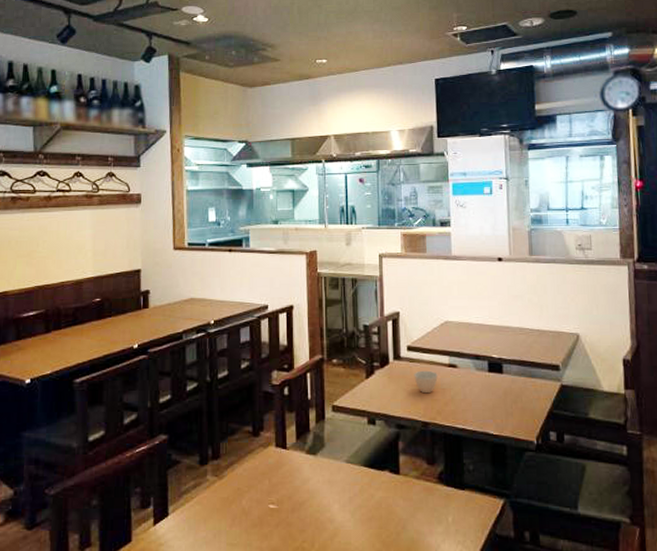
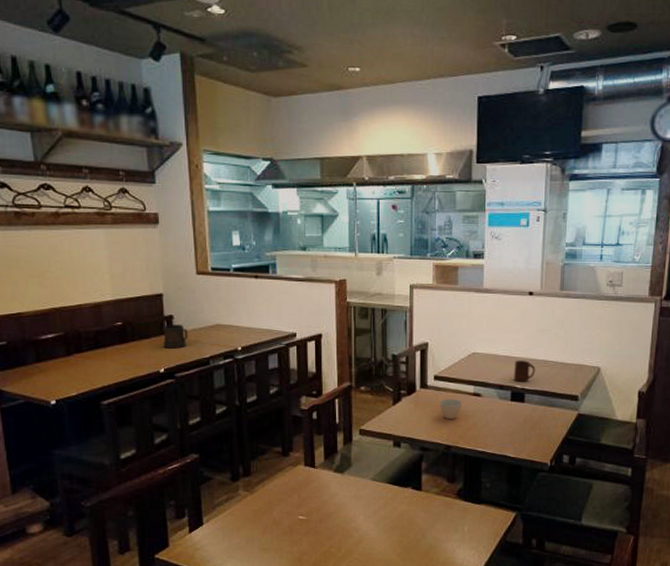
beer mug: none [138,298,163,325] -> present [163,324,189,350]
cup: none [489,328,512,351] -> present [514,360,536,382]

